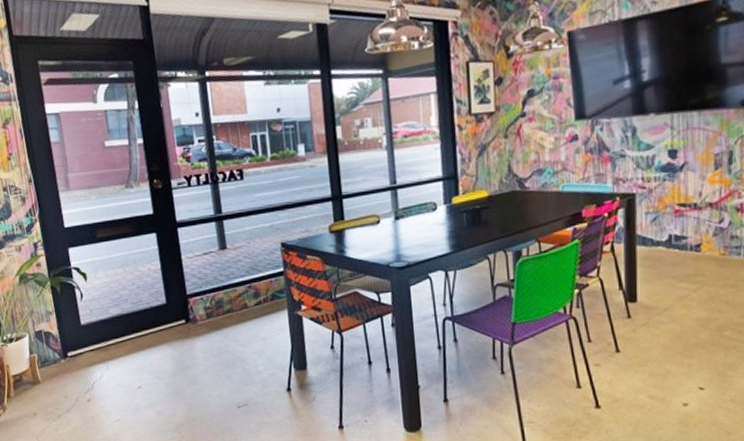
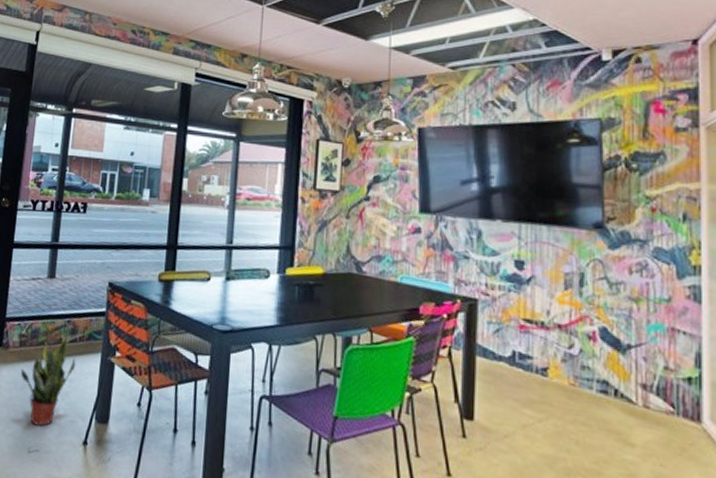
potted plant: none [213,301,266,384] -> present [20,336,76,426]

